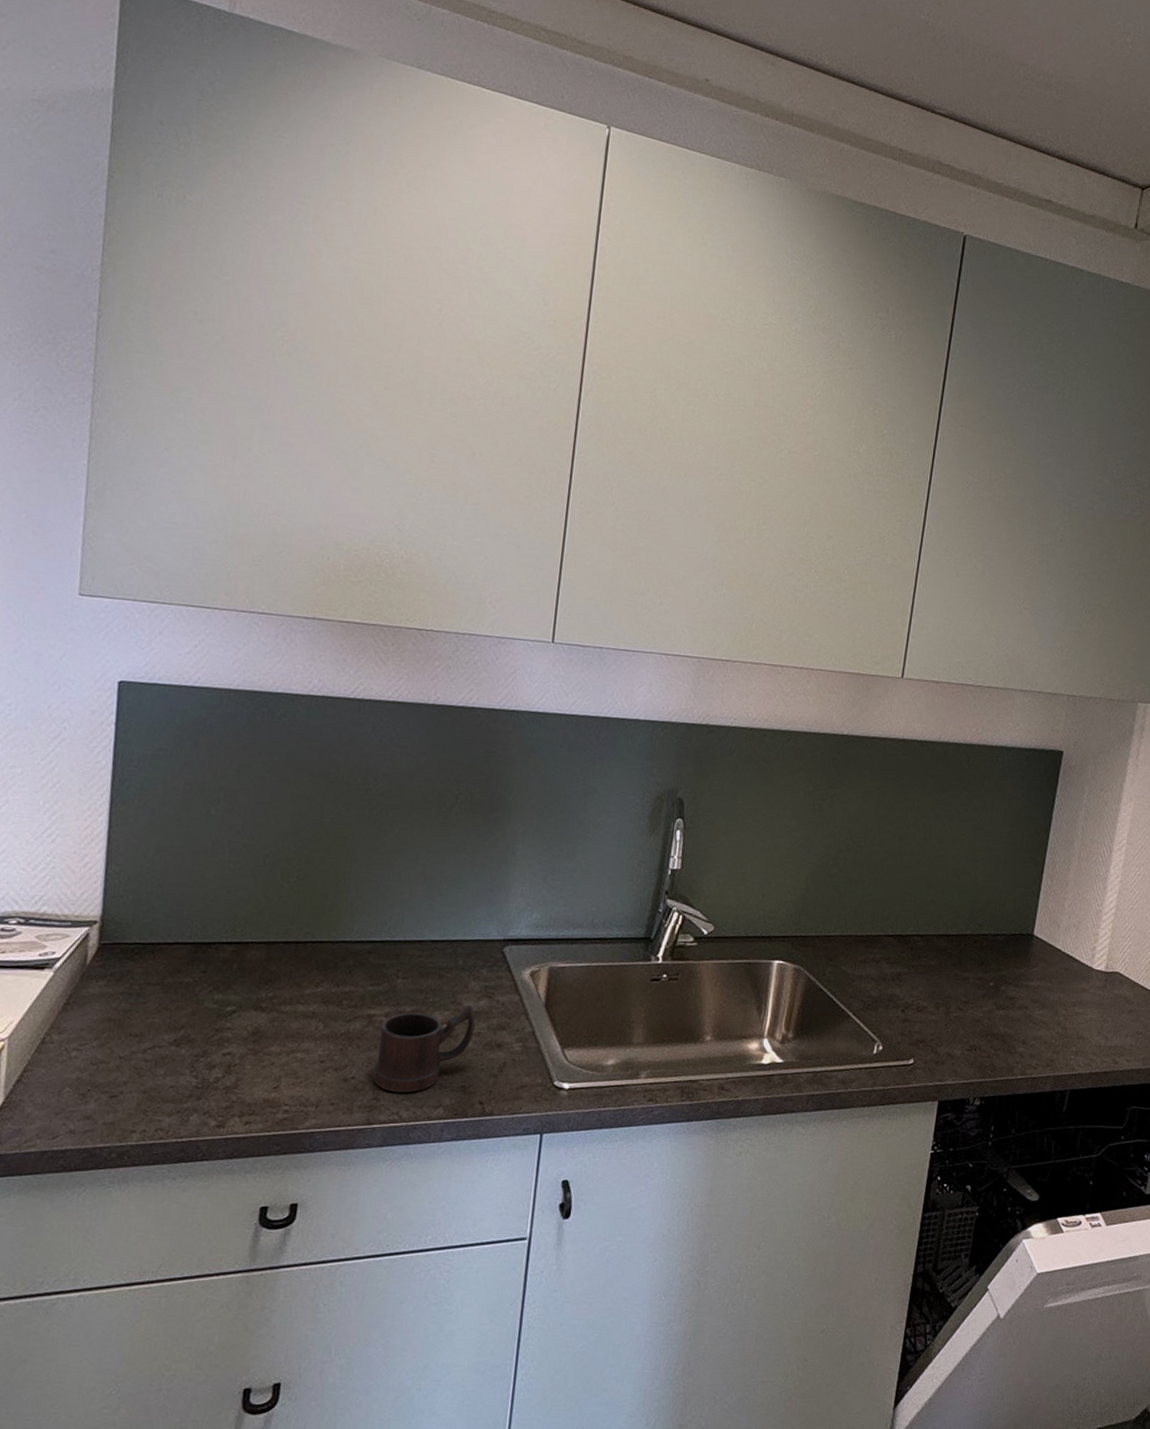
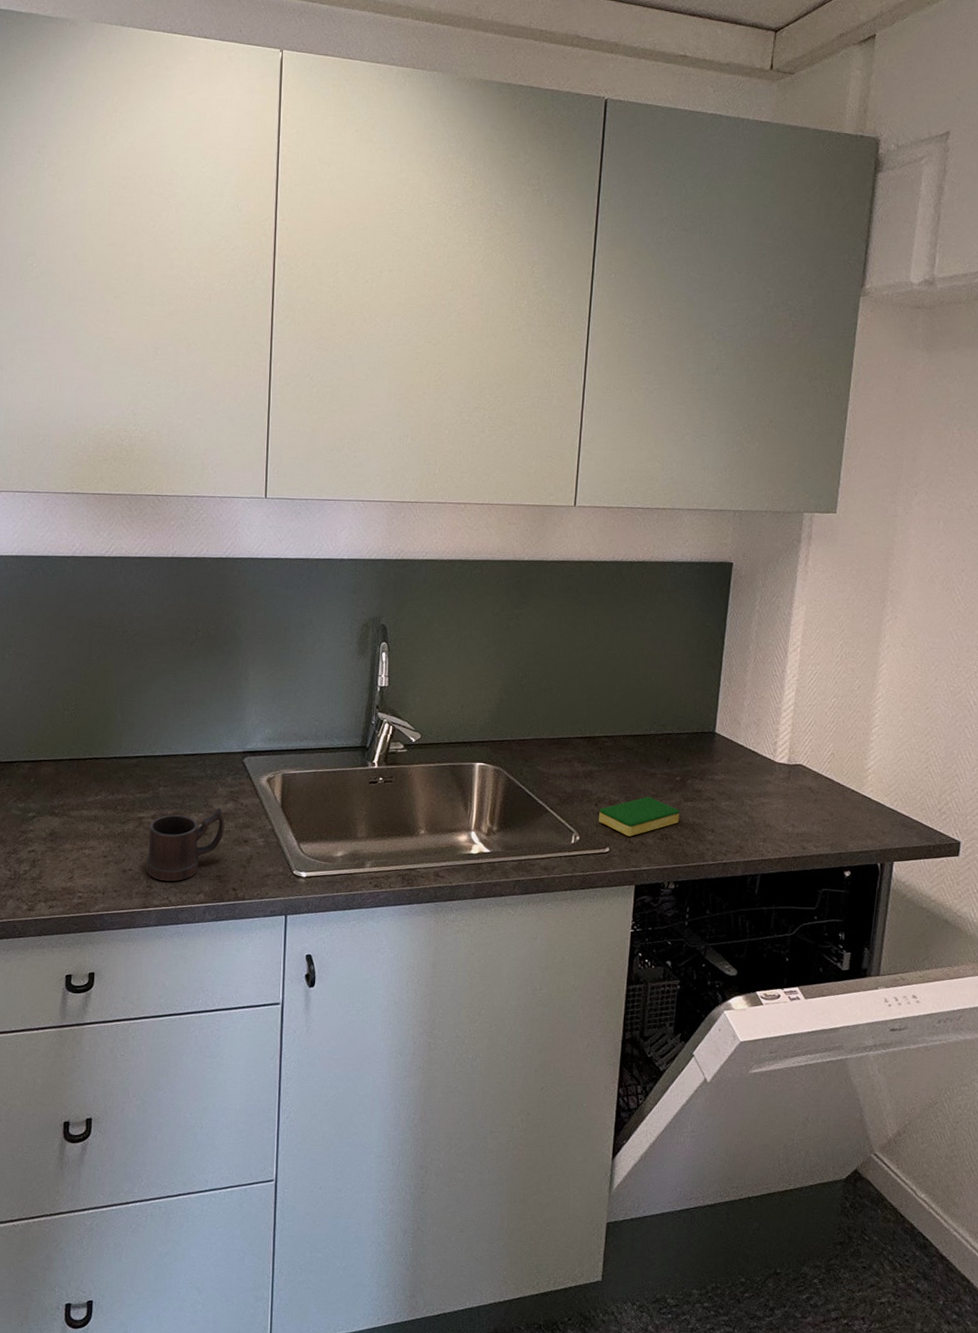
dish sponge: none [904,1003,991,1047] -> present [599,796,680,837]

